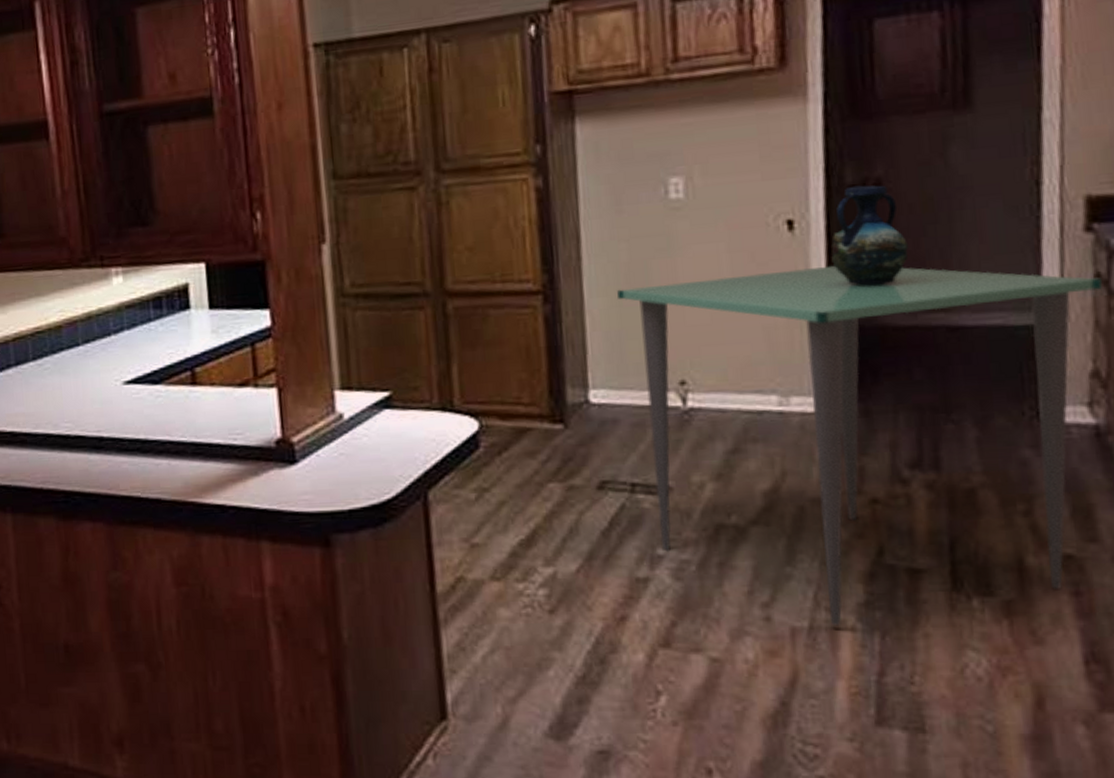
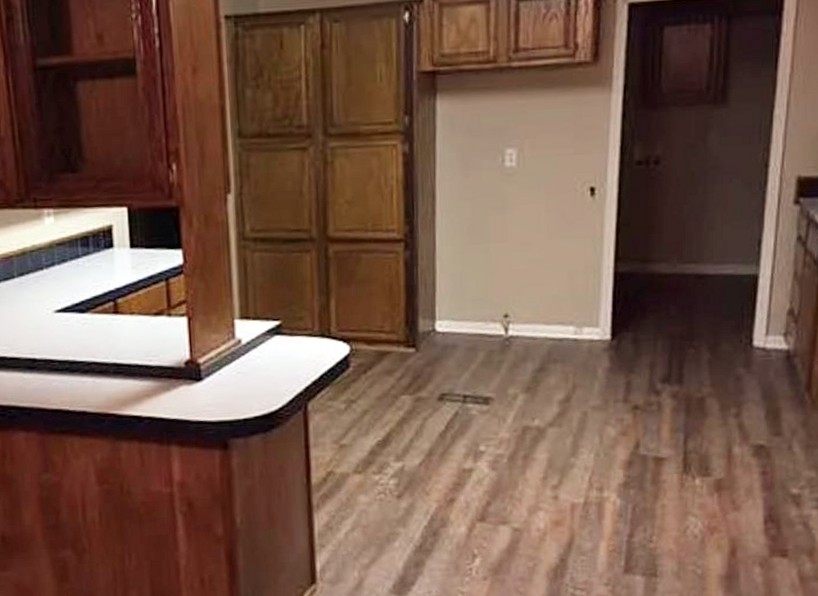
dining table: present [617,265,1103,626] -> none [461,224,802,502]
vase: present [831,185,909,286] -> none [620,161,674,242]

